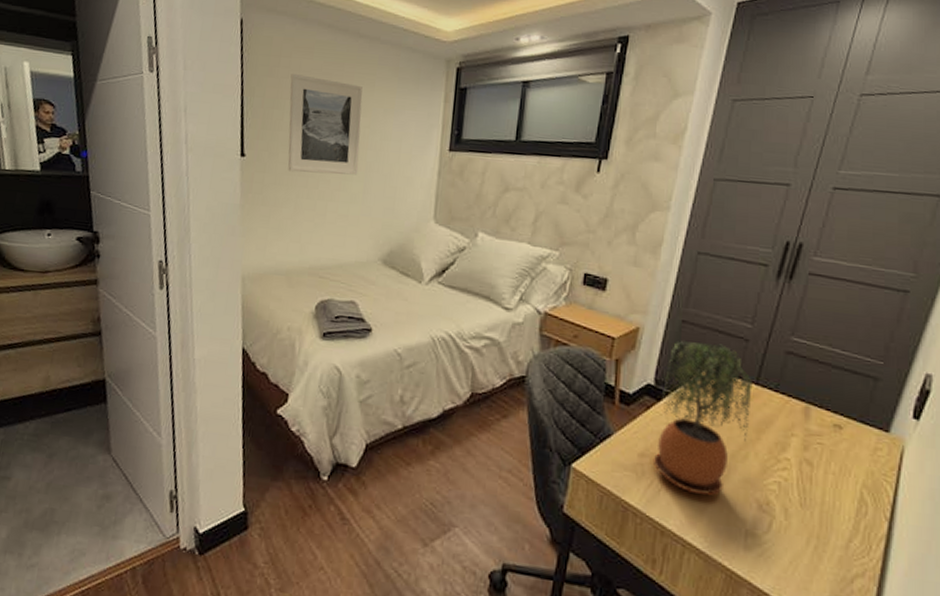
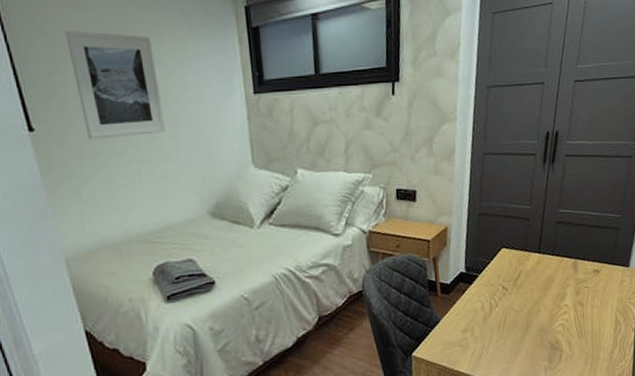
potted plant: present [652,340,753,495] -> none [472,226,538,350]

